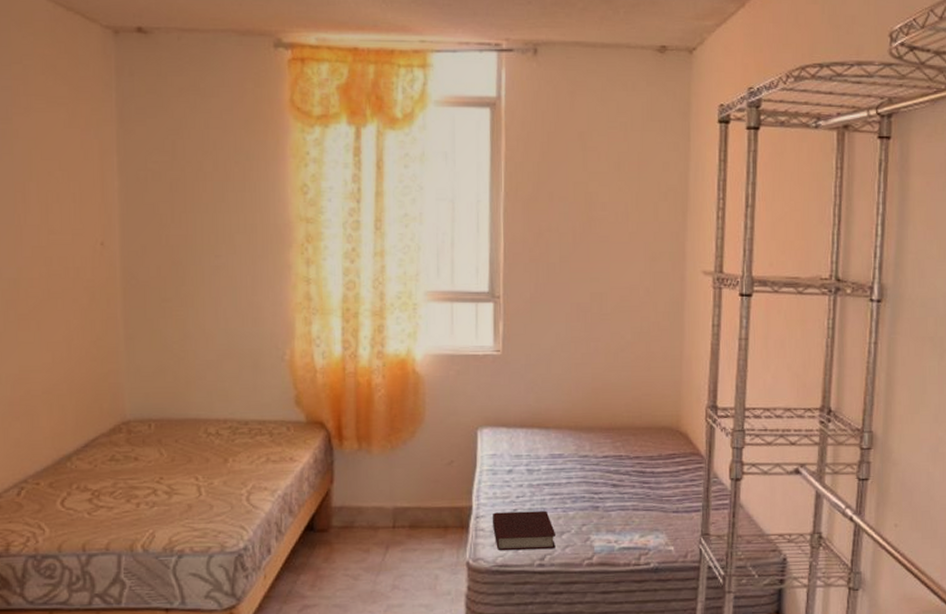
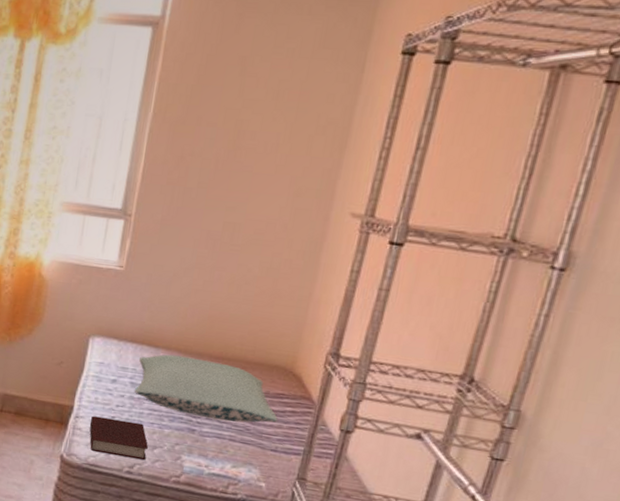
pillow: none [532,433,674,492] -> present [135,354,278,423]

